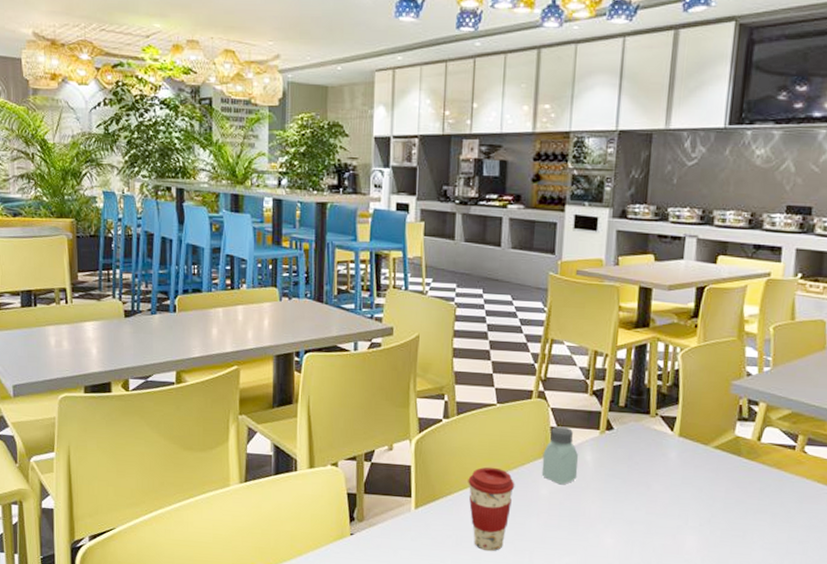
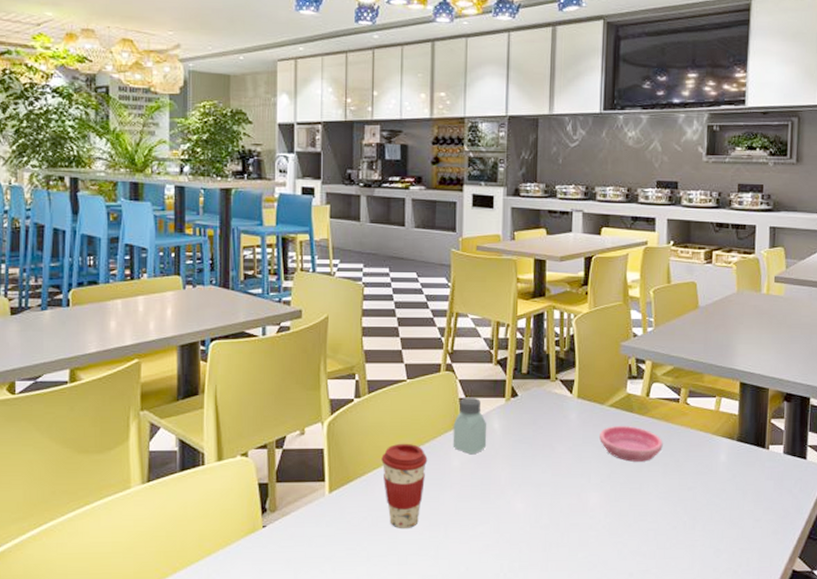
saucer: none [701,469,773,509] -> present [599,426,663,462]

